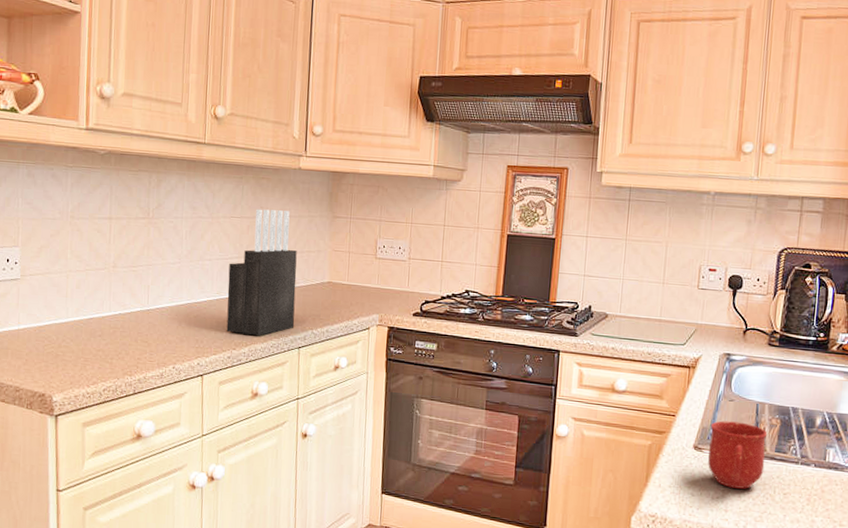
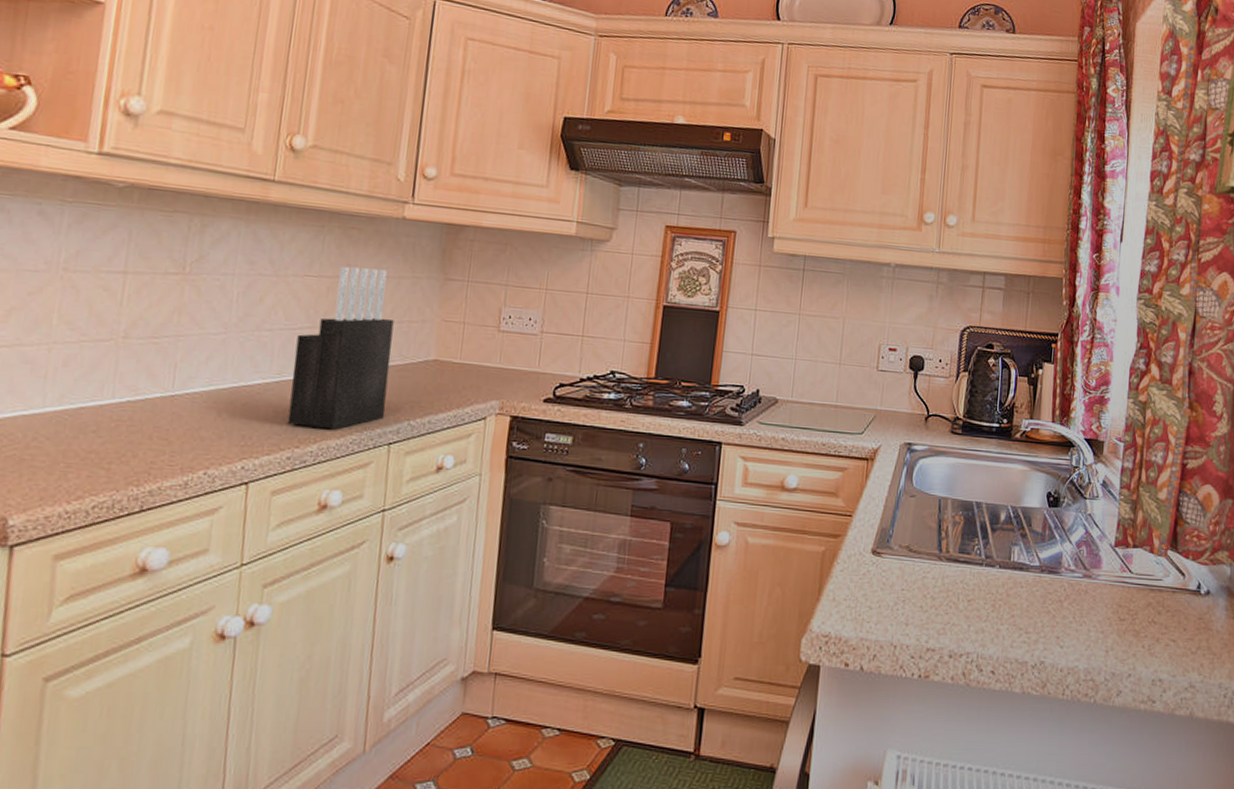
mug: present [708,421,768,489] -> none [887,520,951,598]

